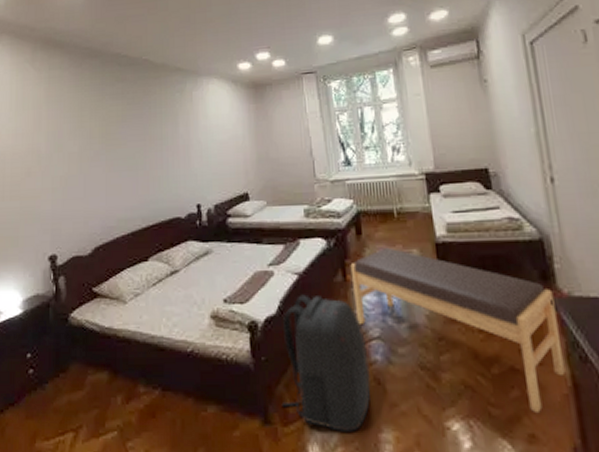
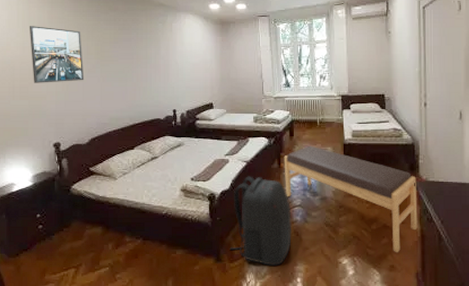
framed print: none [23,107,86,179] -> present [30,26,84,83]

